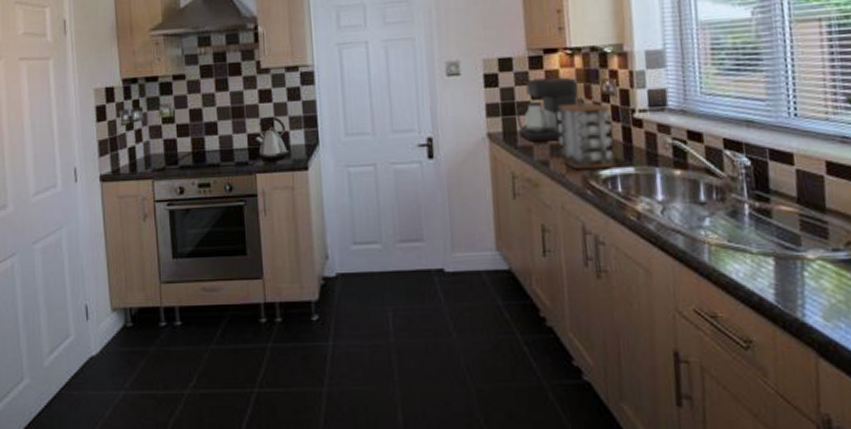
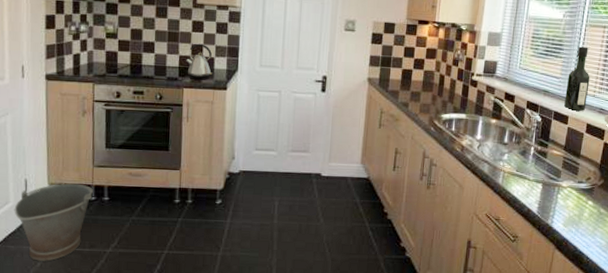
bucket: none [75,306,162,411] -> present [14,183,93,262]
coffee maker: present [516,77,579,142] -> none [390,41,438,90]
spice rack: present [557,96,614,170] -> none [417,59,457,113]
bottle: none [778,51,818,144] -> present [564,46,590,111]

